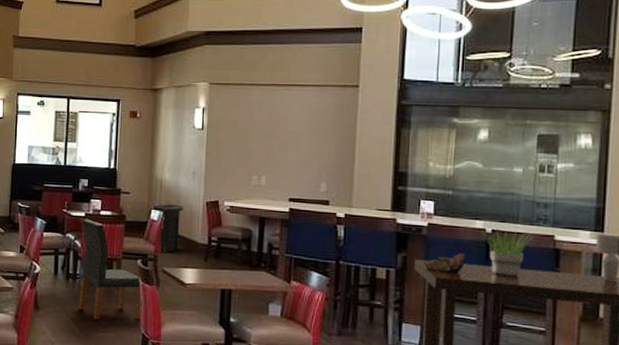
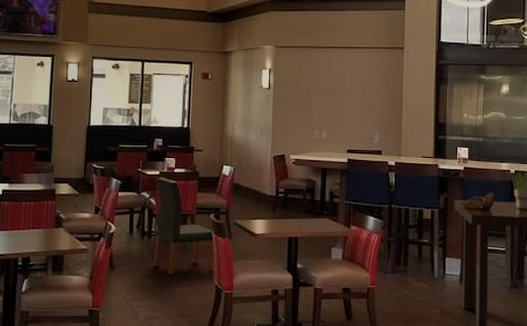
trash can: present [153,204,184,253] -> none [224,159,254,206]

